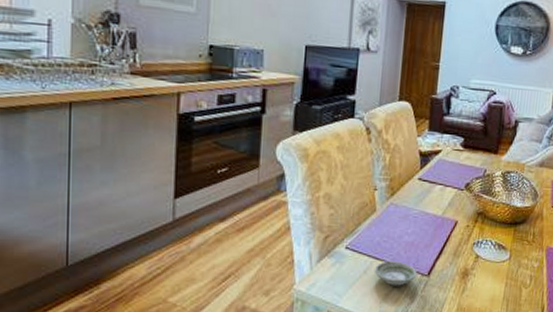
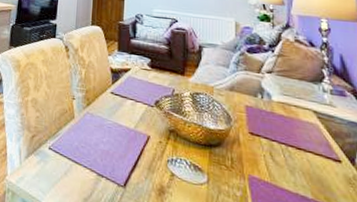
saucer: present [374,261,417,286] -> none [73,166,114,193]

